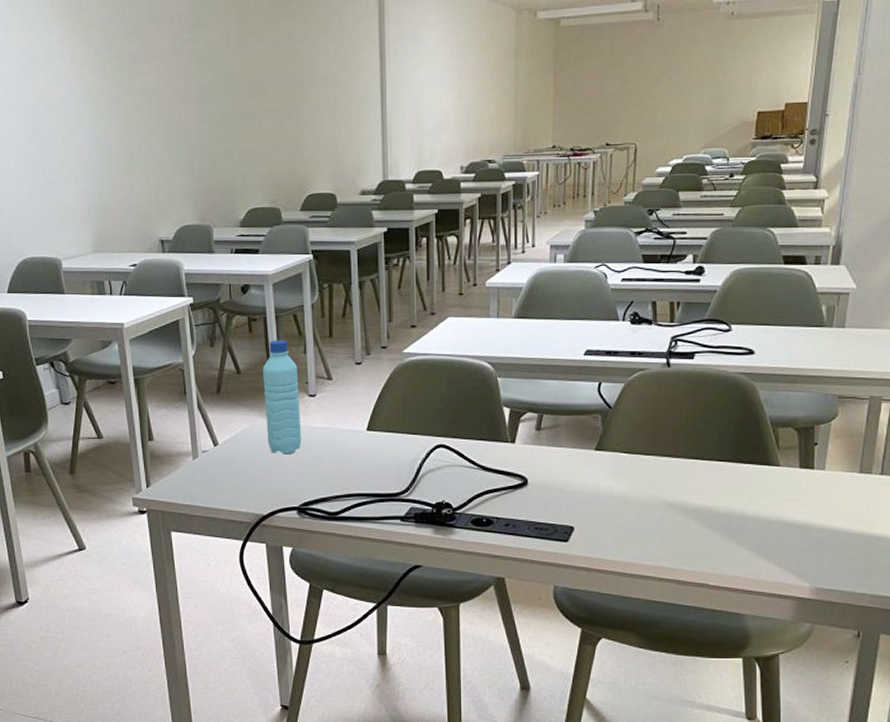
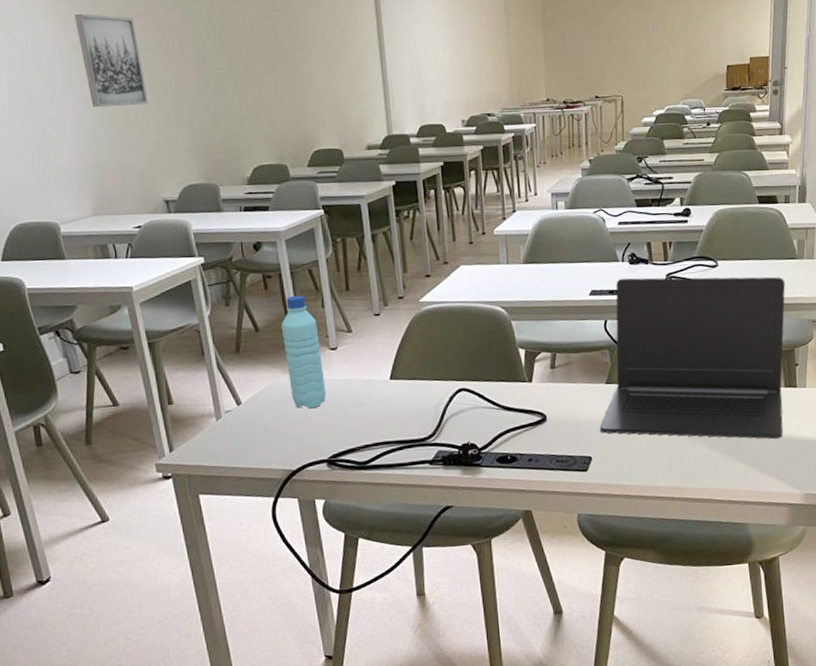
wall art: none [90,57,152,148] -> present [75,13,149,108]
laptop: none [584,338,809,525] -> present [599,277,786,440]

